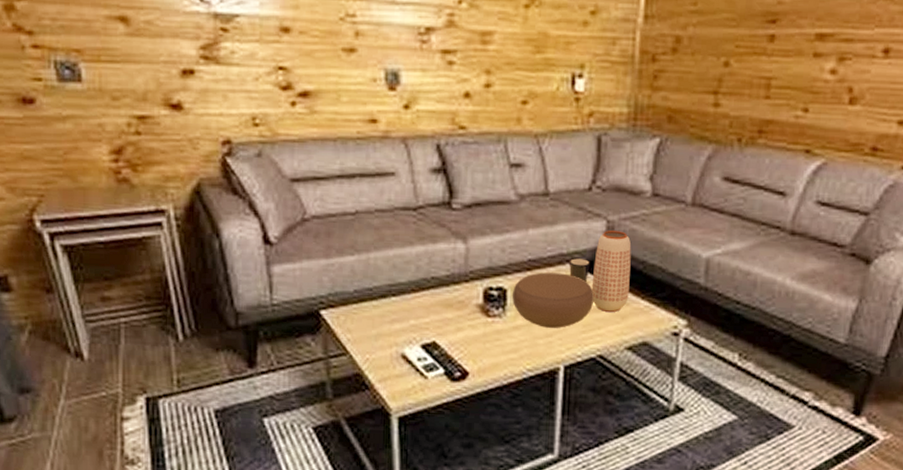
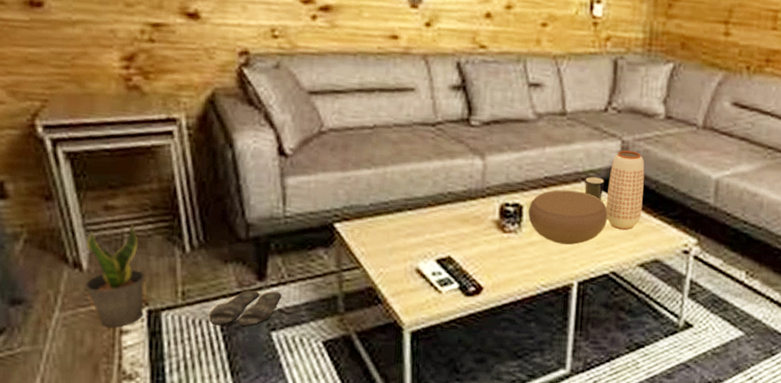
potted plant: none [86,315,143,414] -> present [84,225,145,327]
slippers: none [204,377,271,412] -> present [209,290,281,326]

